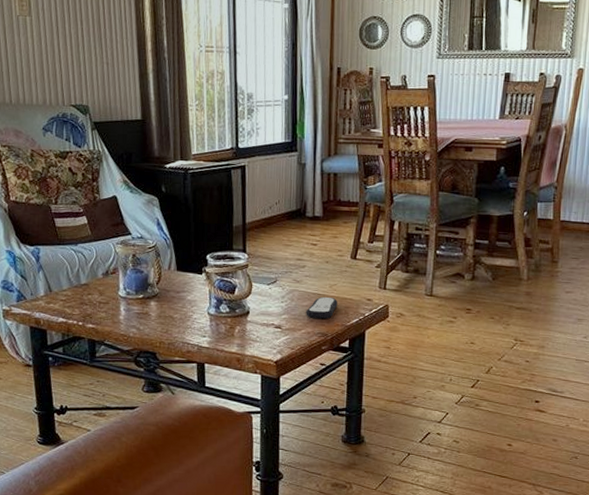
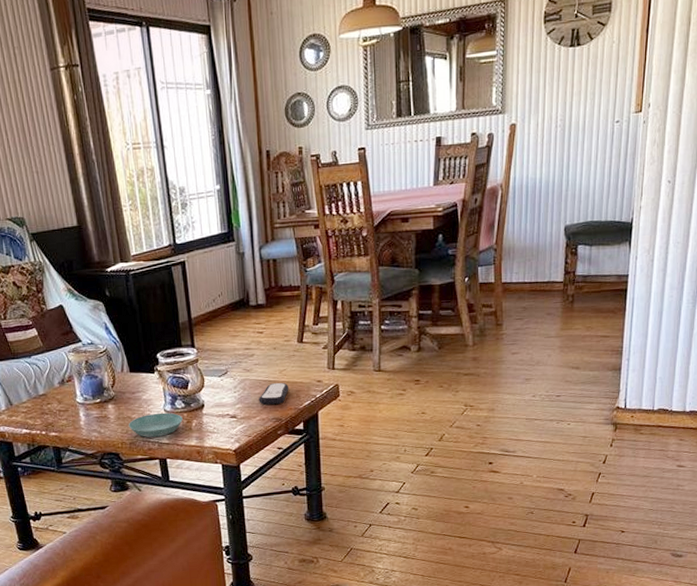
saucer: none [168,315,226,340] -> present [128,412,183,437]

